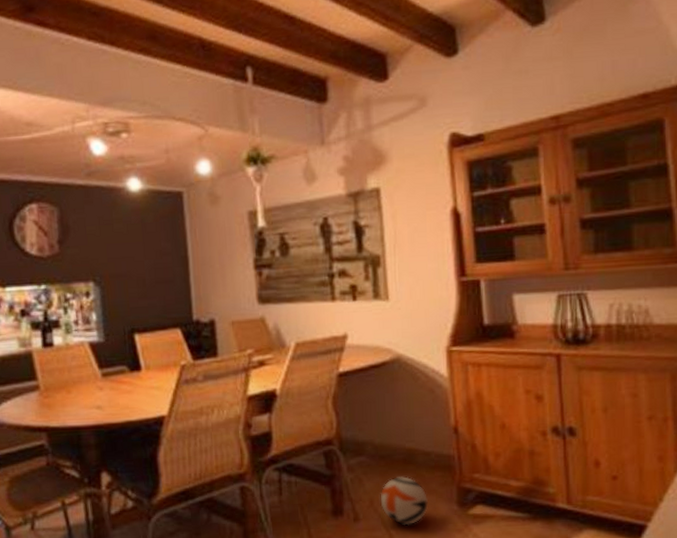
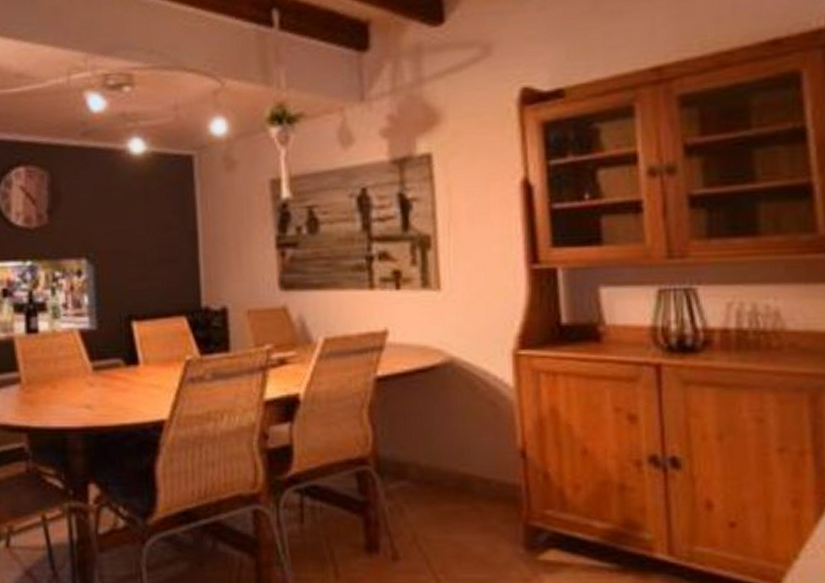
ball: present [380,476,428,526] -> none [425,508,486,570]

